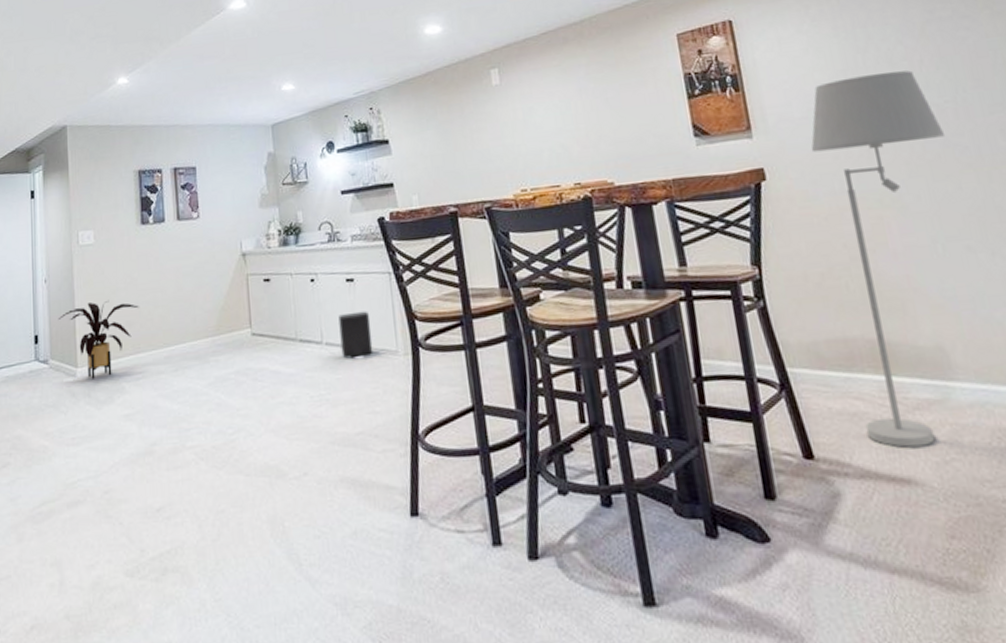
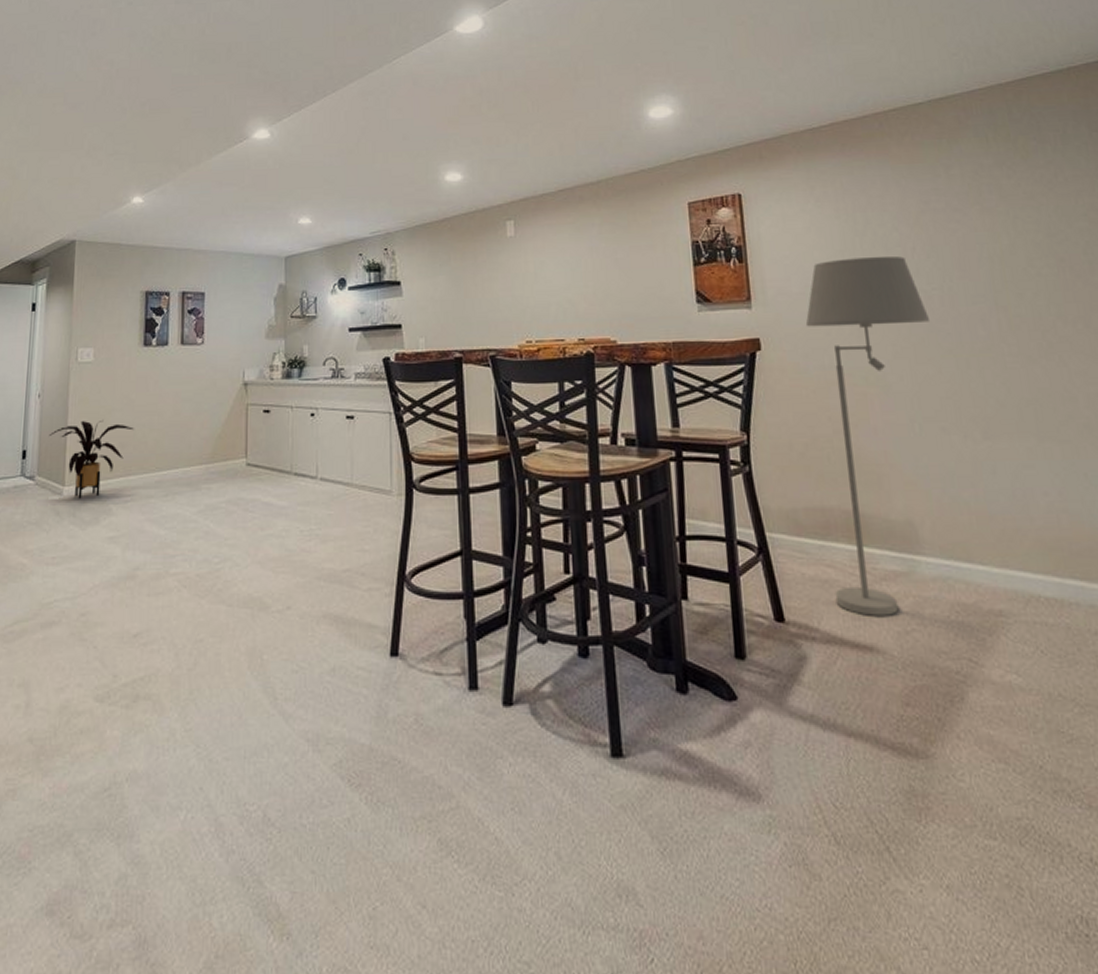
pedal bin: present [338,311,373,359] -> none [335,449,367,495]

